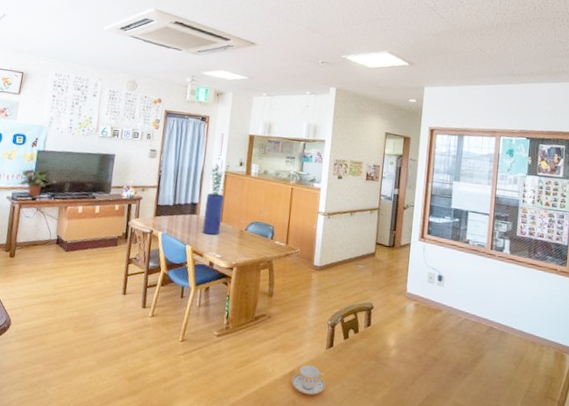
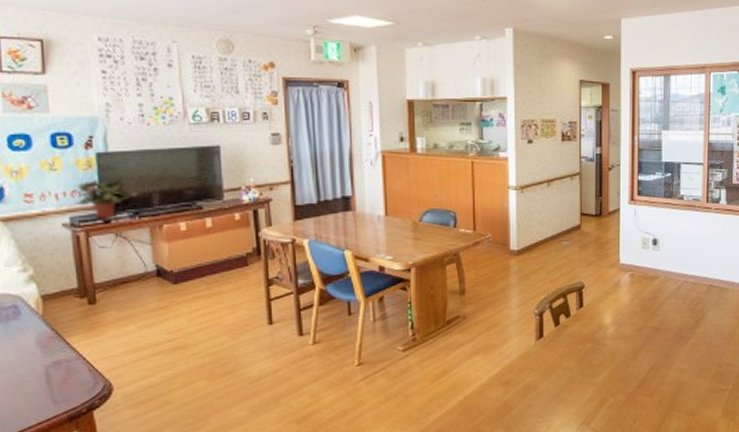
vase: present [202,163,230,235] -> none [361,139,388,233]
teacup: present [291,365,326,396] -> none [499,362,539,394]

